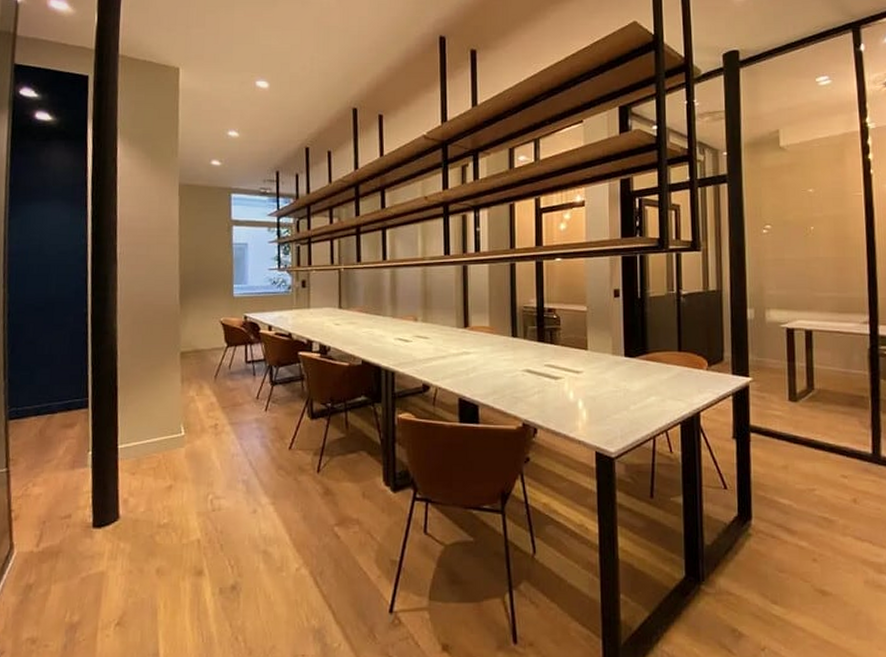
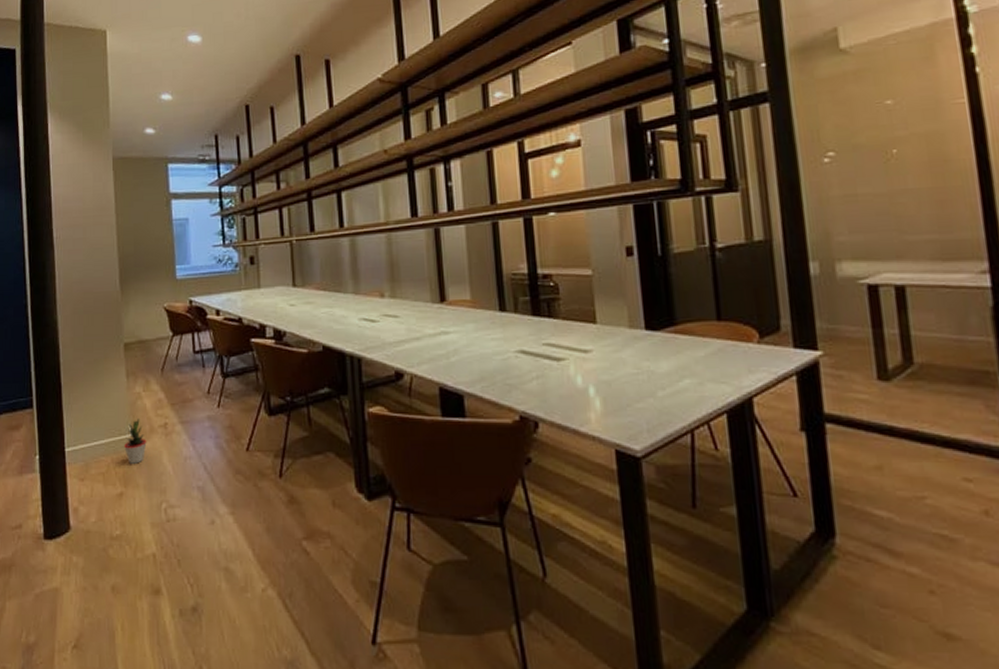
potted plant: none [176,419,197,460] -> present [124,418,147,464]

